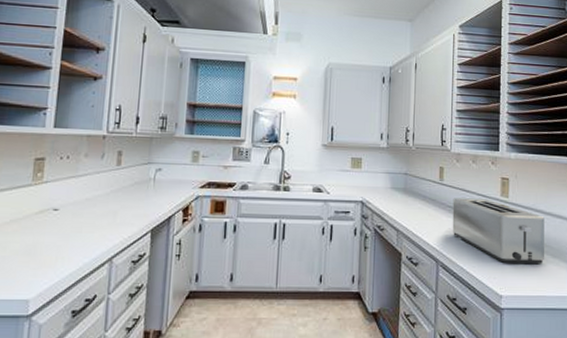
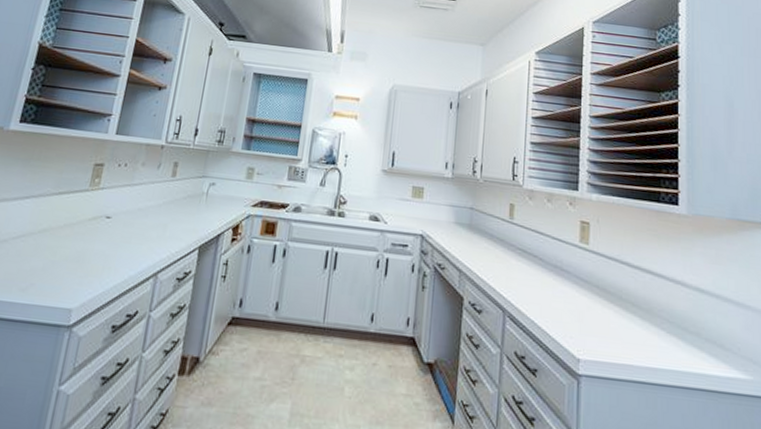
toaster: present [452,198,544,263] -> none [522,239,632,326]

